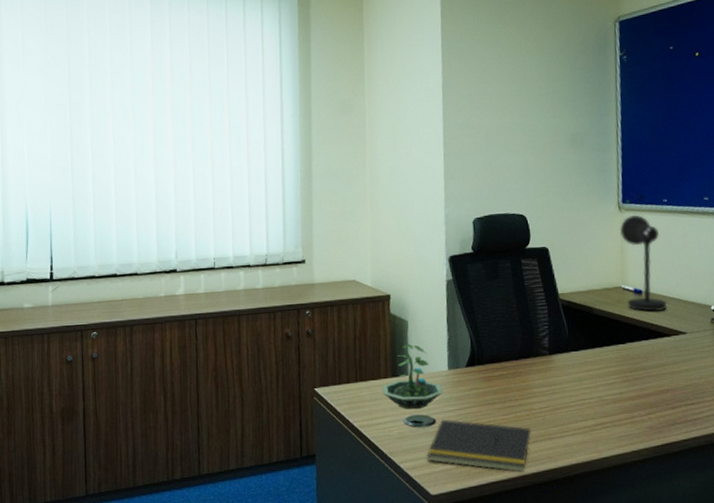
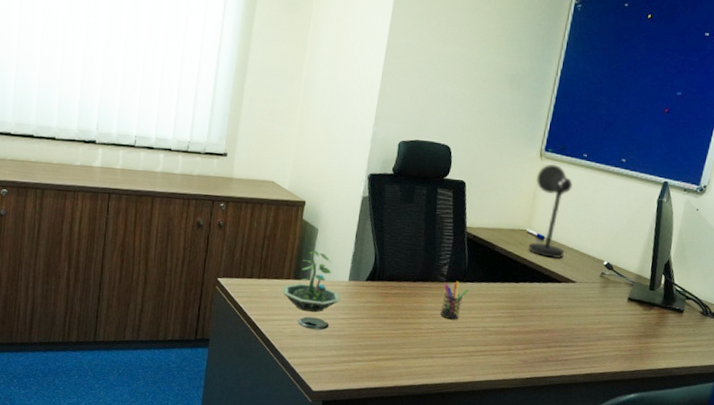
notepad: present [427,419,532,473] -> none [314,325,416,384]
pen holder: none [548,352,575,394] -> present [440,281,469,320]

